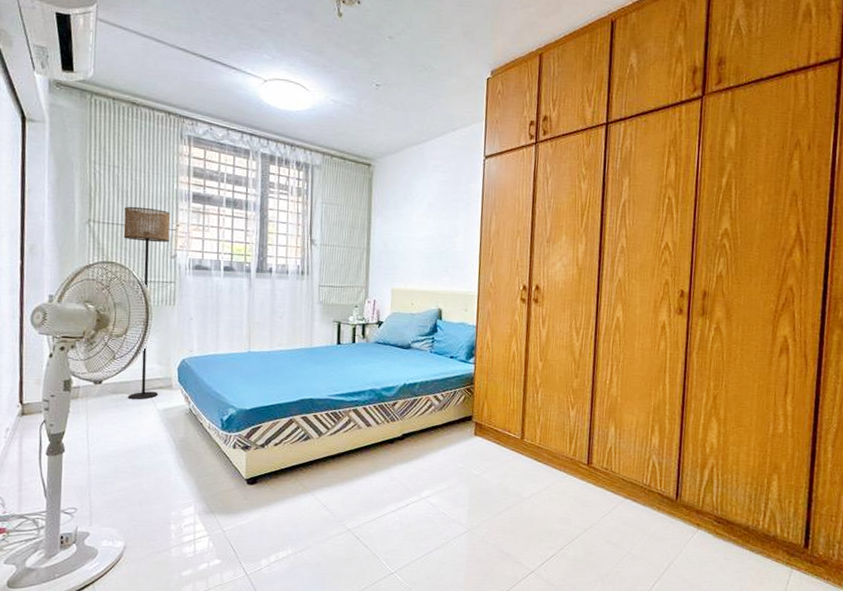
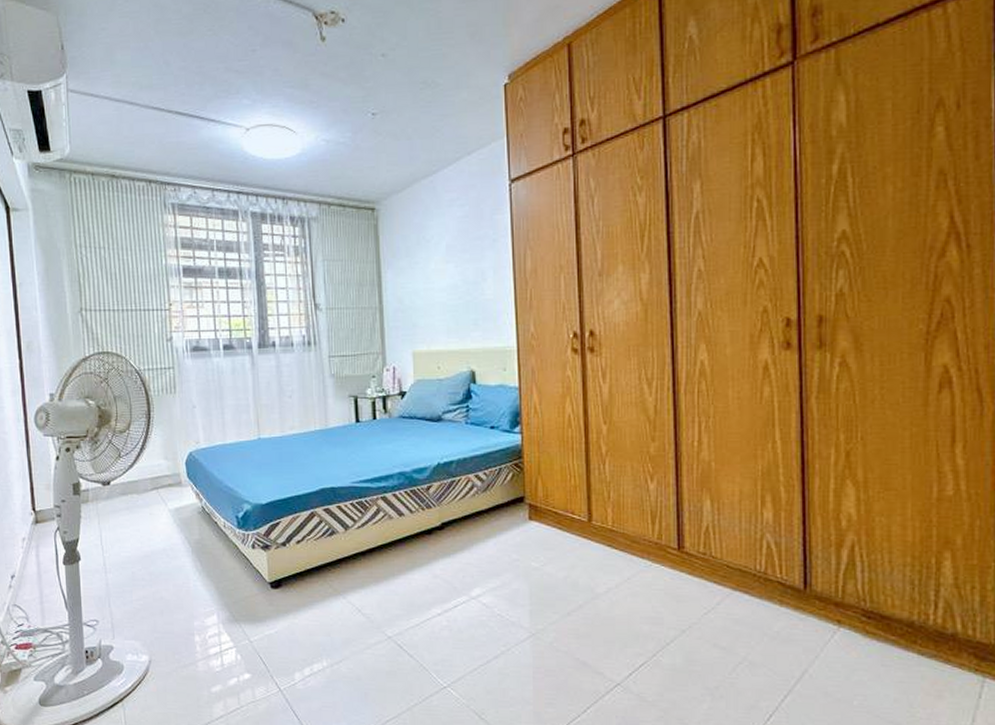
floor lamp: present [123,206,171,400] -> none [115,288,169,500]

